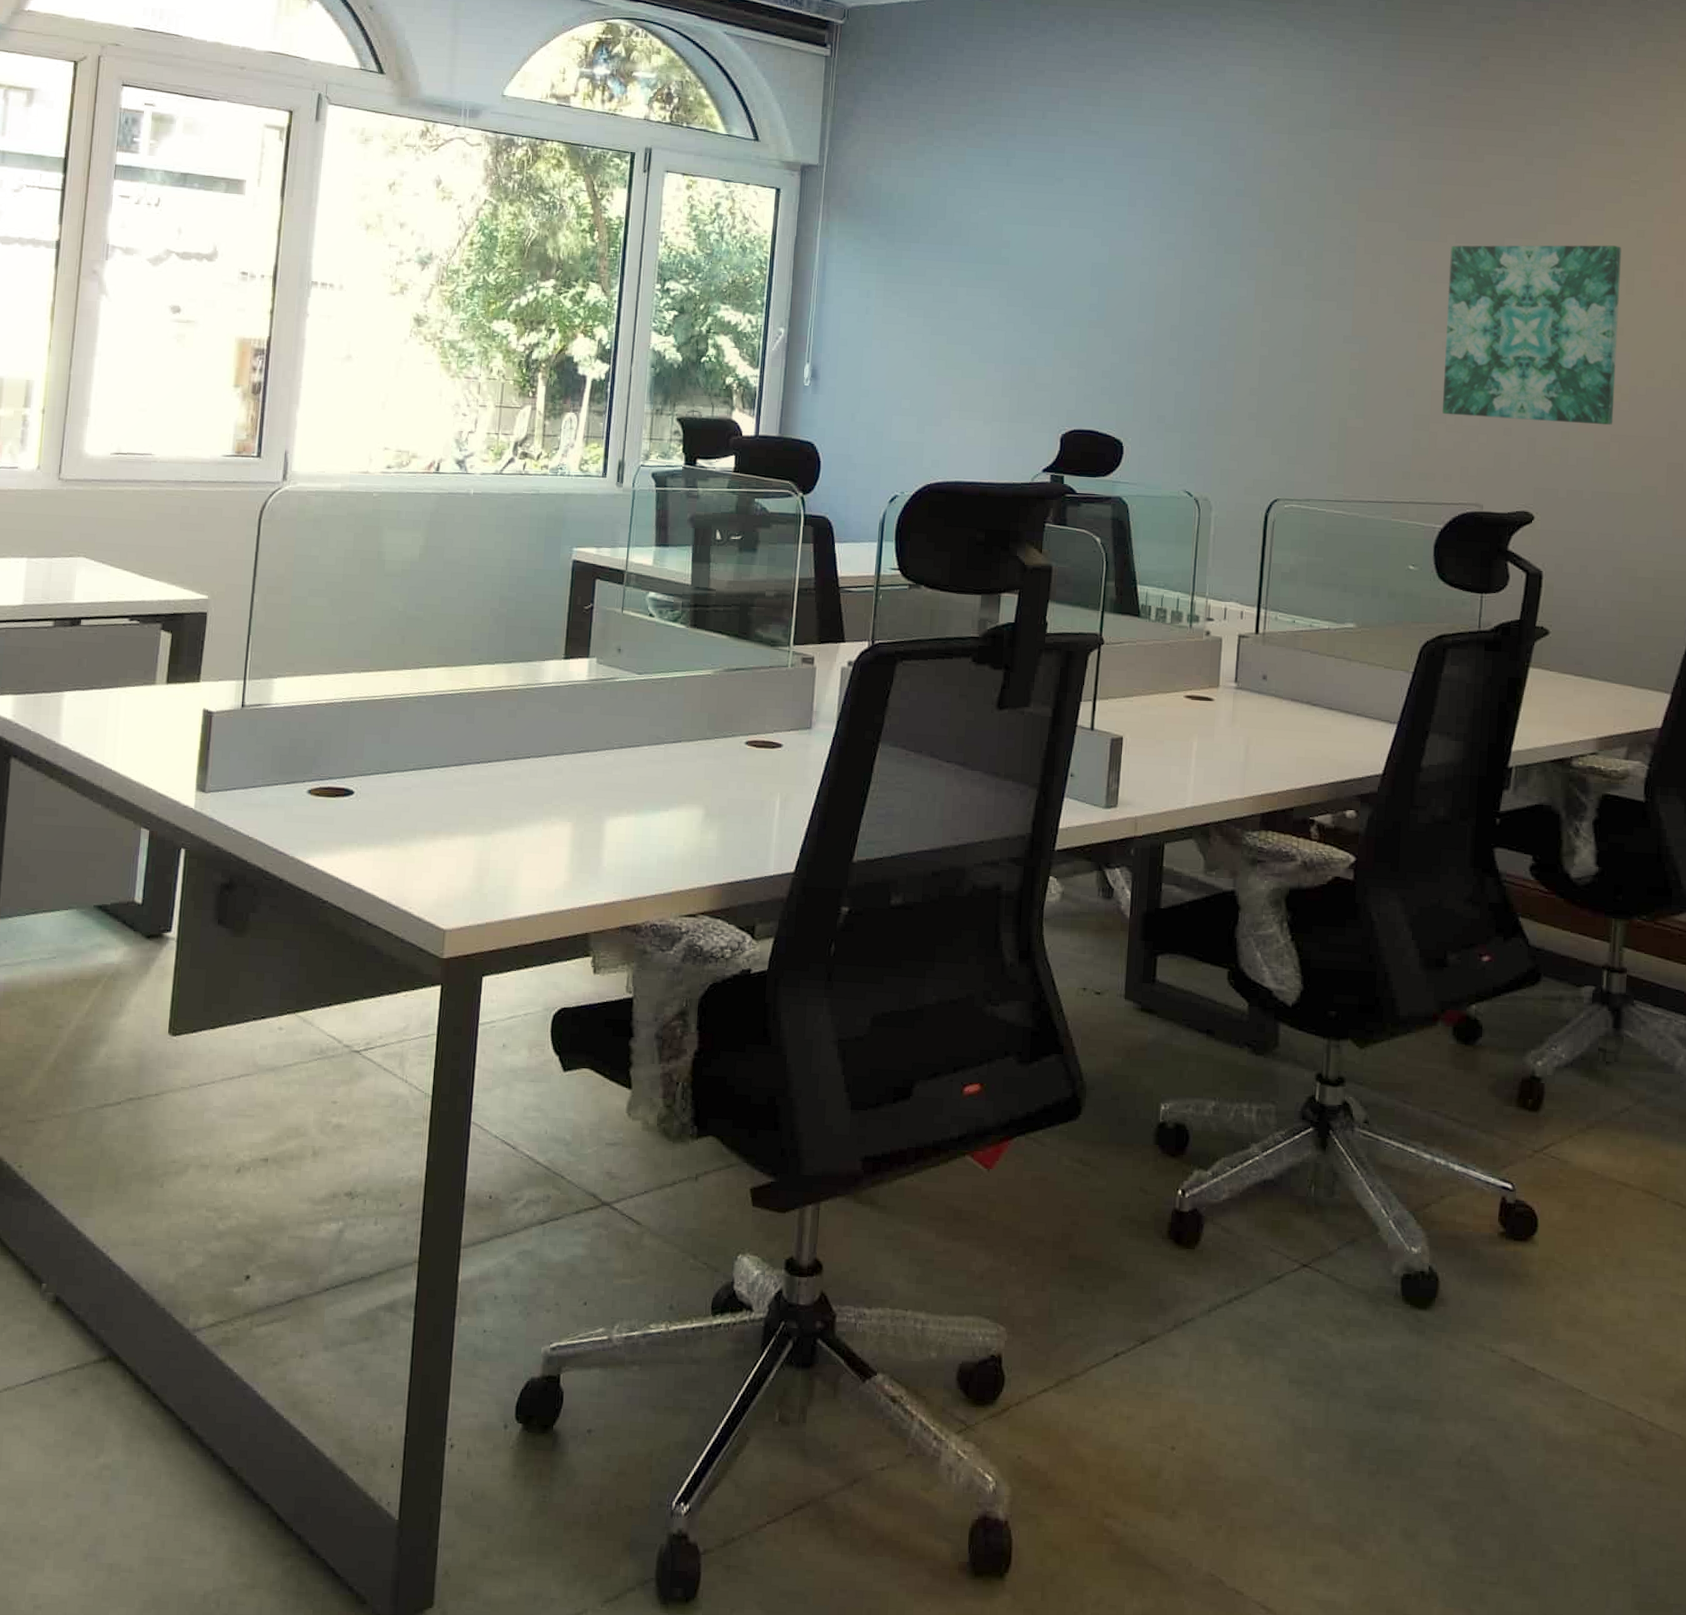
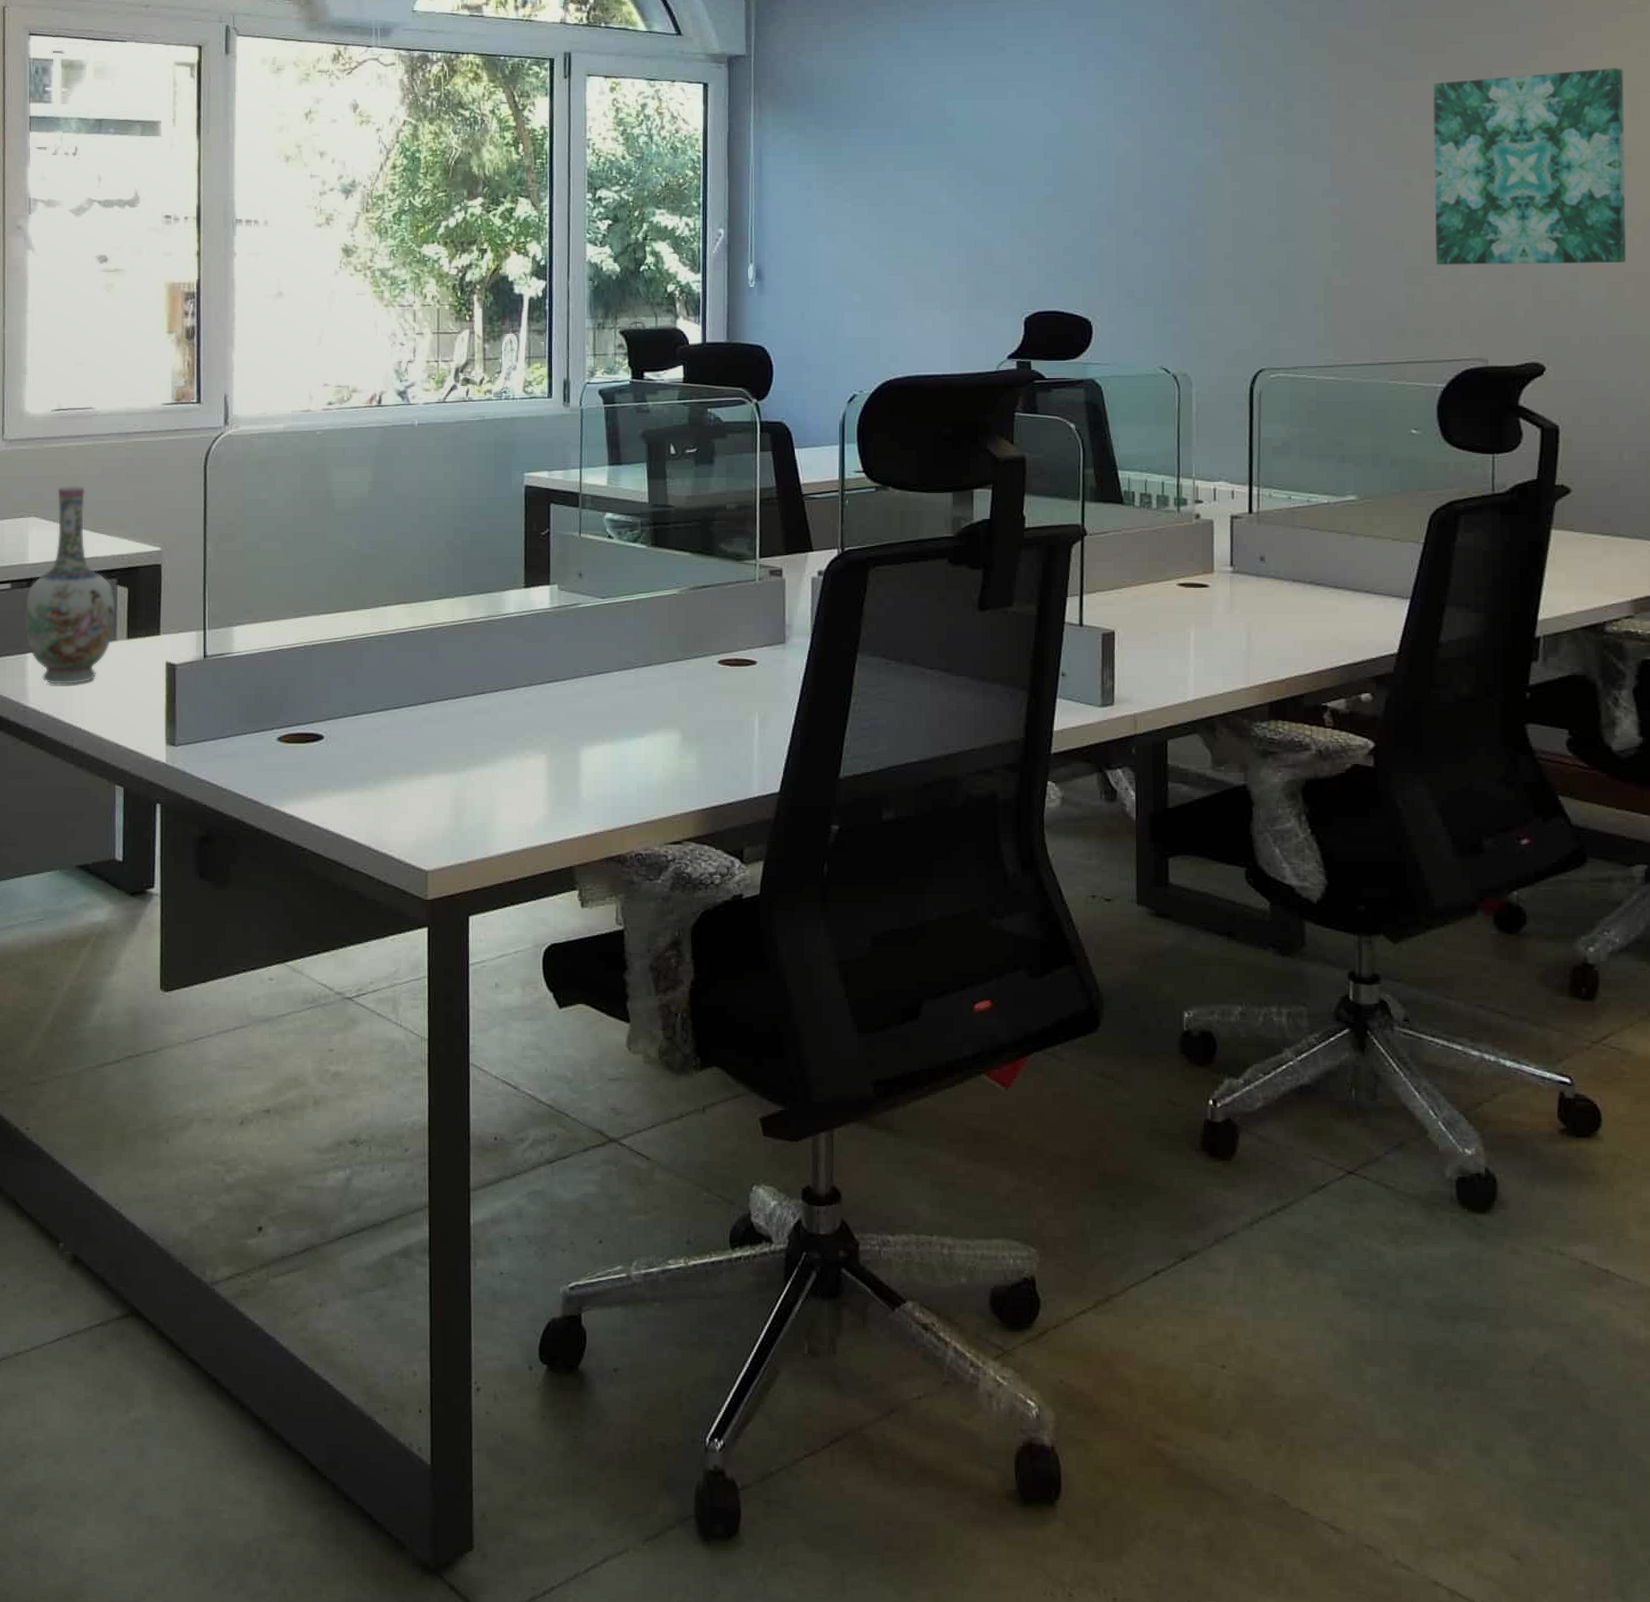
vase: none [64,529,158,725] -> present [25,486,115,684]

